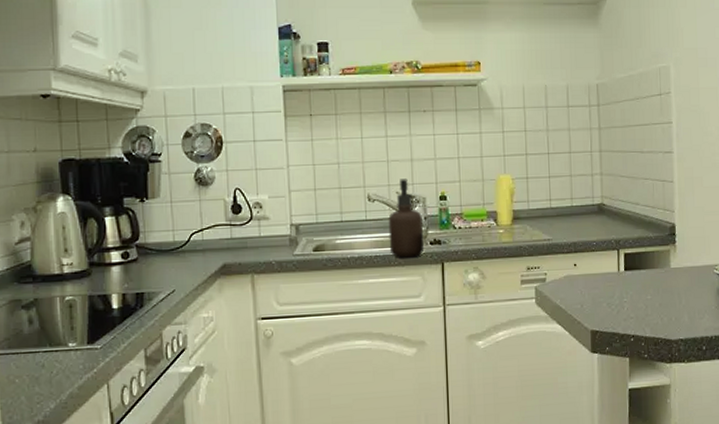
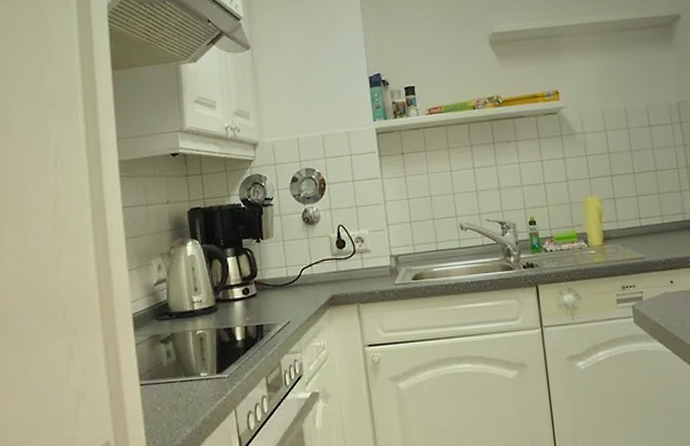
soap dispenser: present [388,178,425,258] -> none [481,206,518,283]

